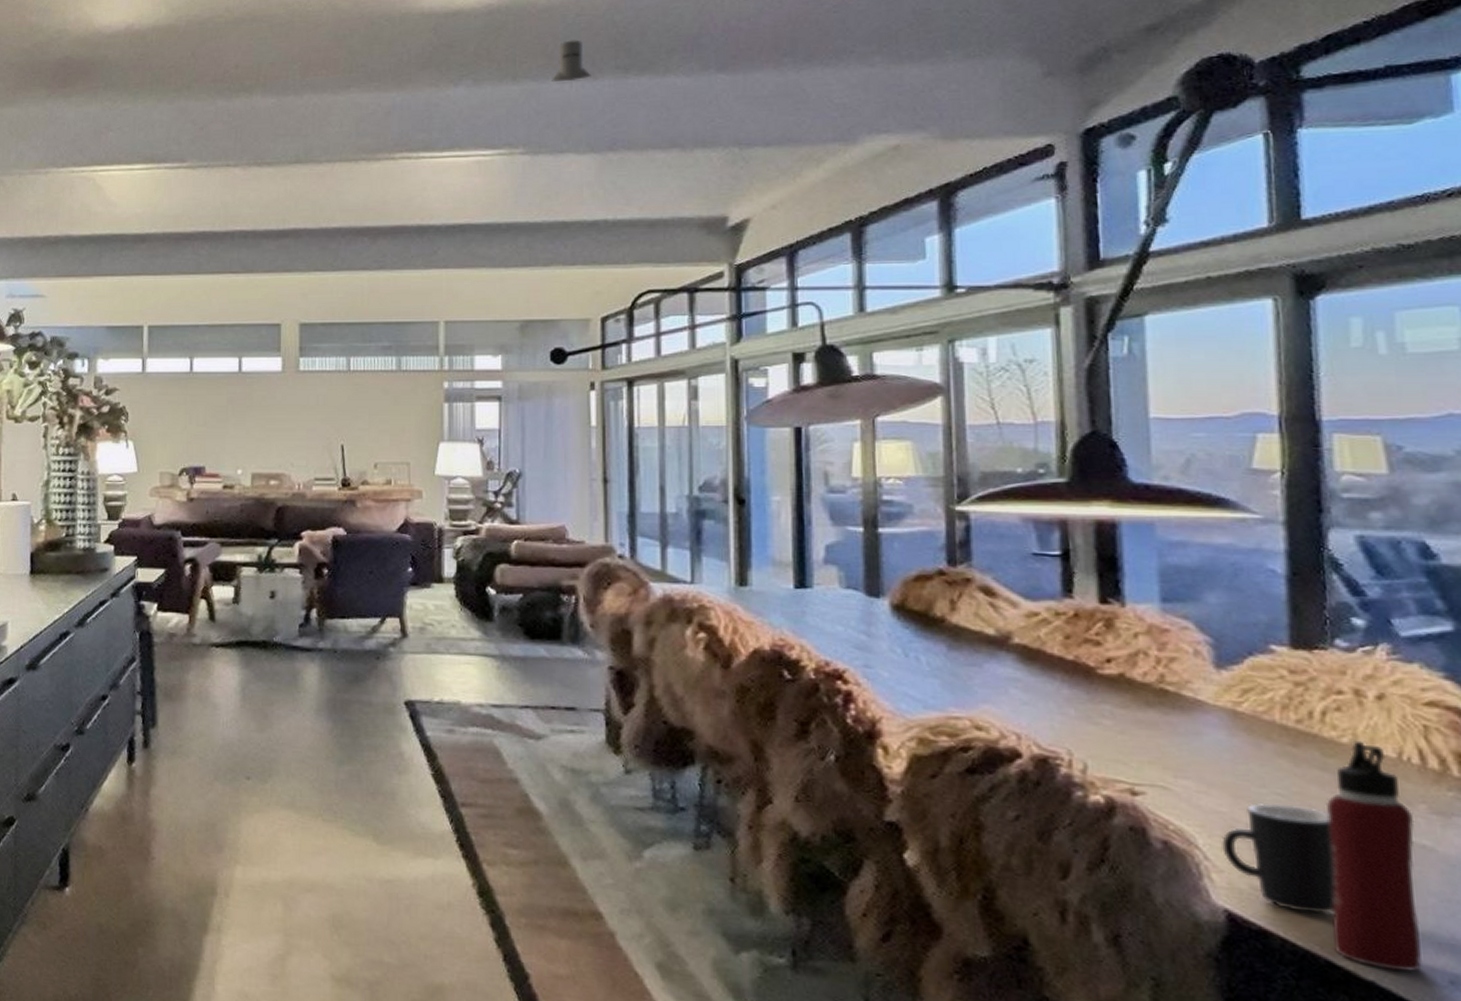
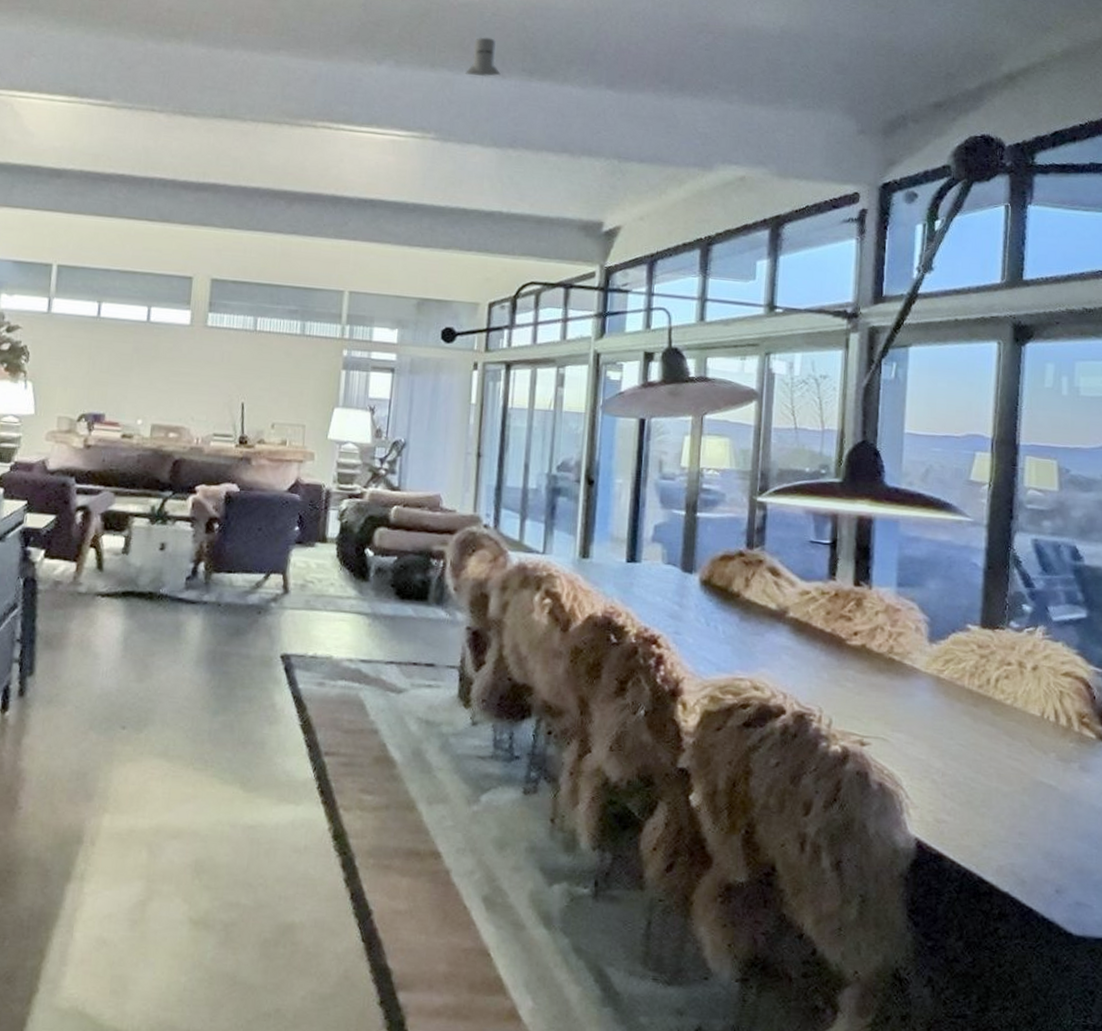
mug: present [1221,803,1336,915] -> none [919,752,993,841]
water bottle: present [1325,740,1422,973] -> none [985,702,1047,885]

